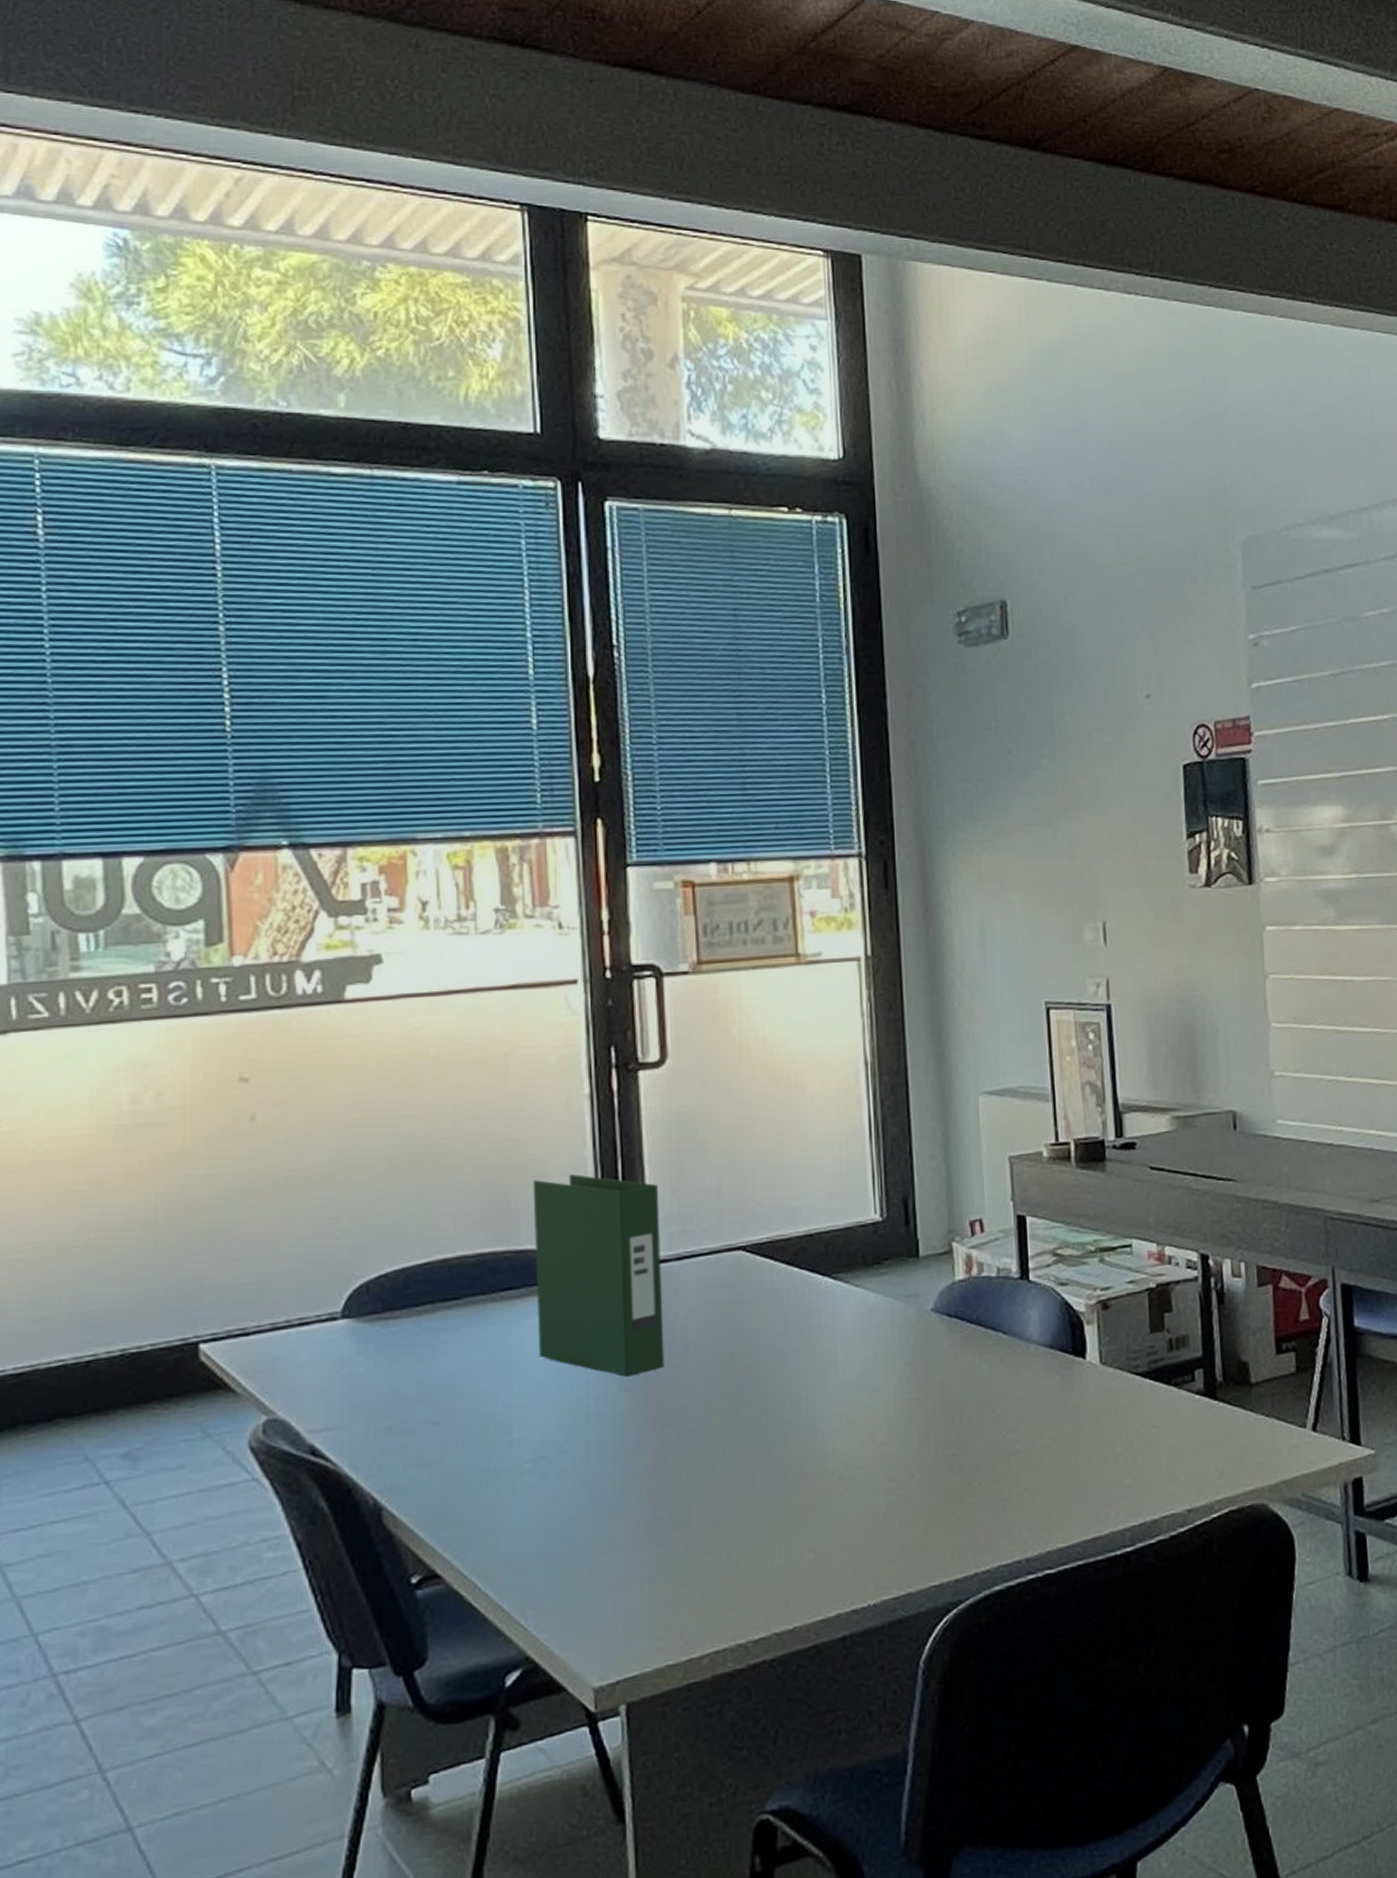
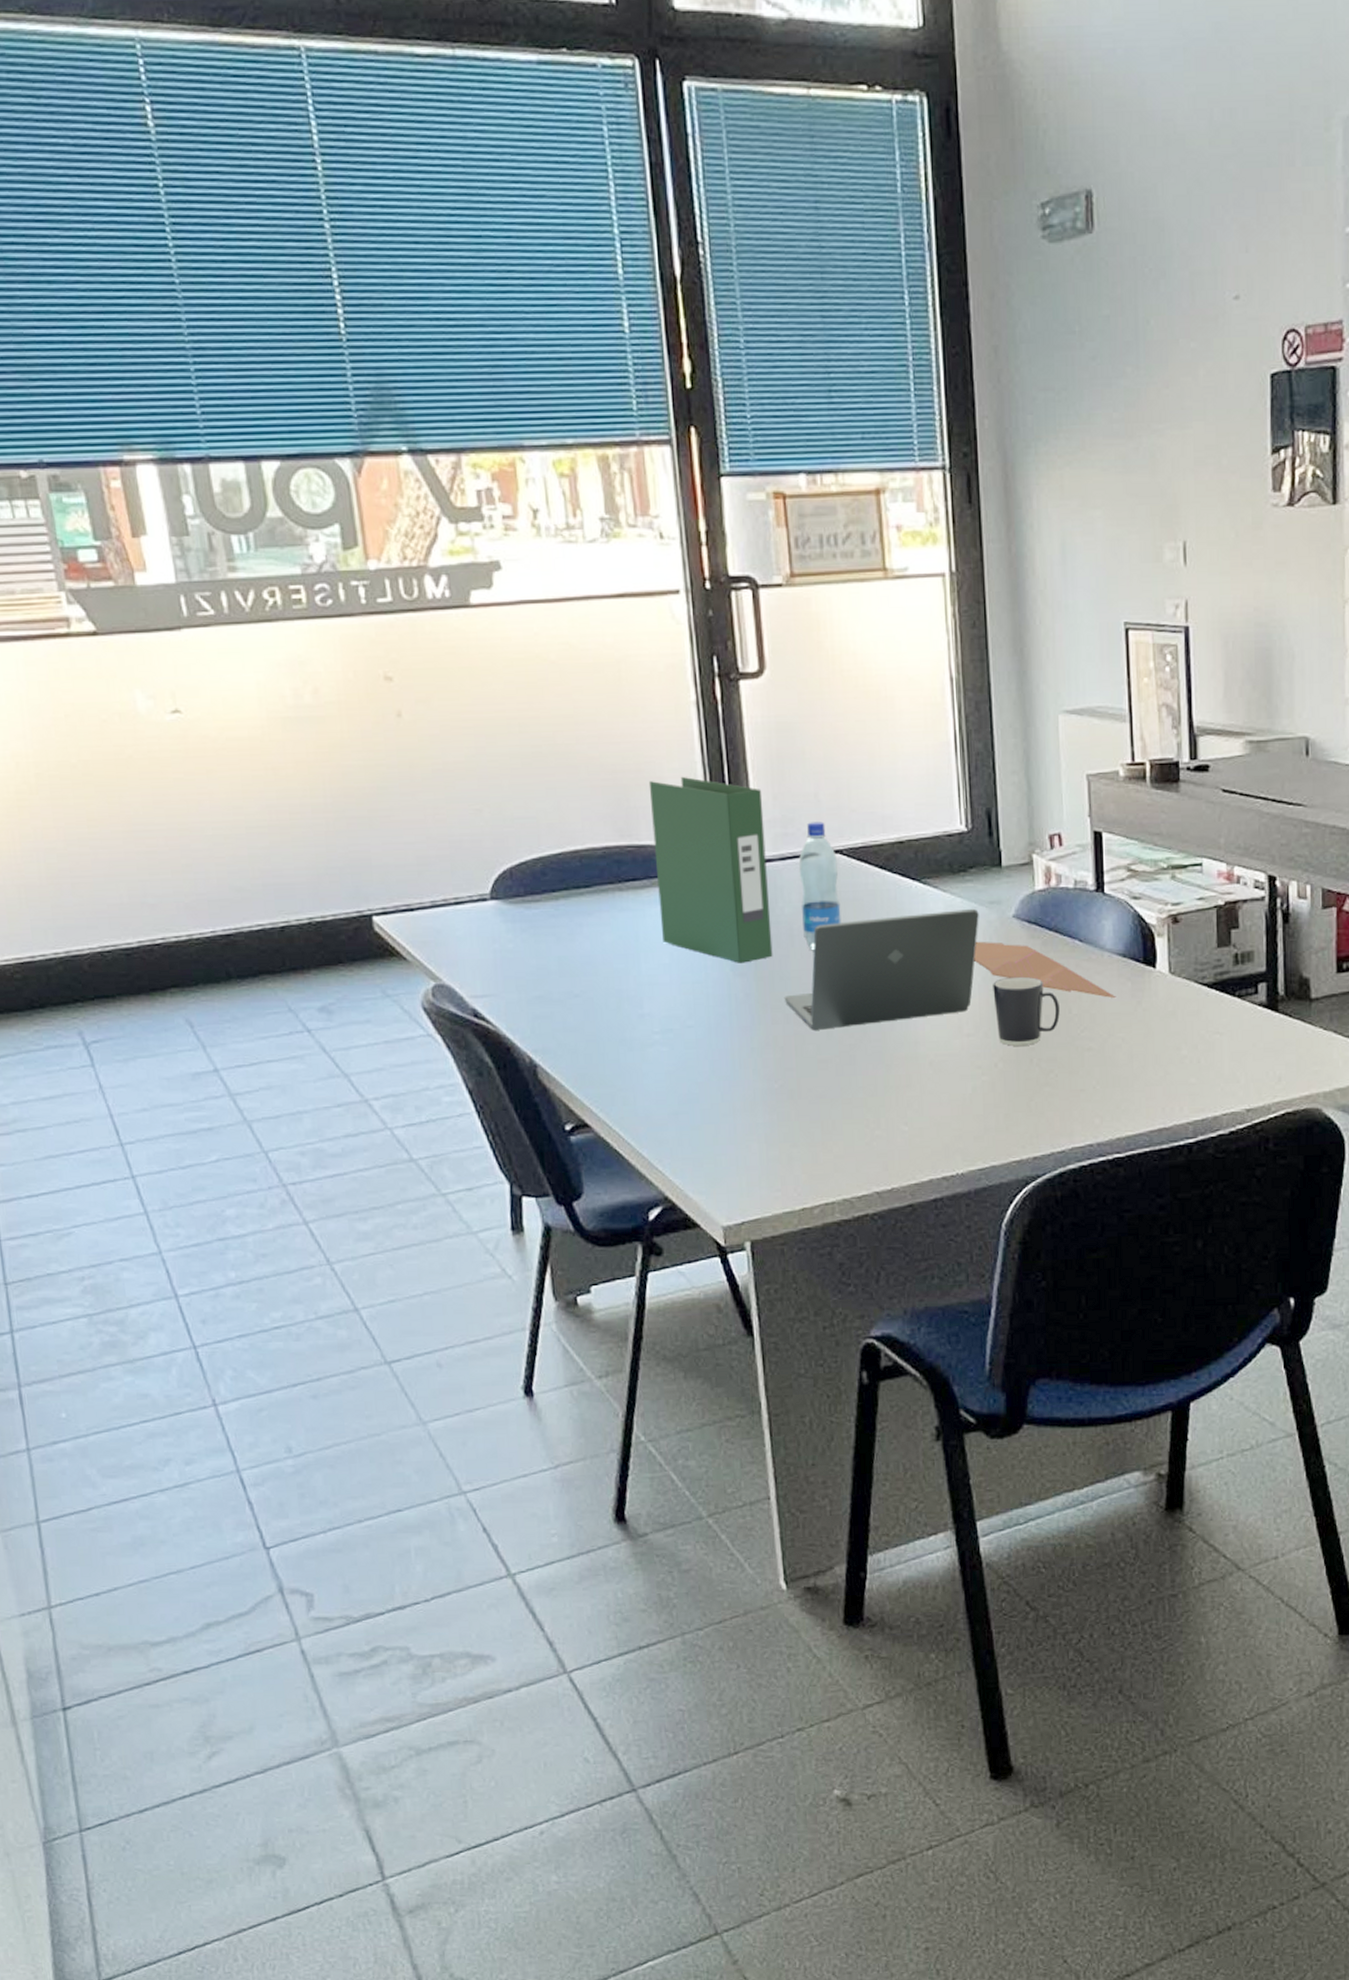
laptop: none [675,1303,895,1448] -> present [784,908,979,1030]
bottle: none [698,1217,743,1359] -> present [799,822,842,951]
papers: none [888,1338,1044,1395] -> present [974,941,1116,999]
mug: none [909,1375,983,1454] -> present [993,976,1060,1046]

